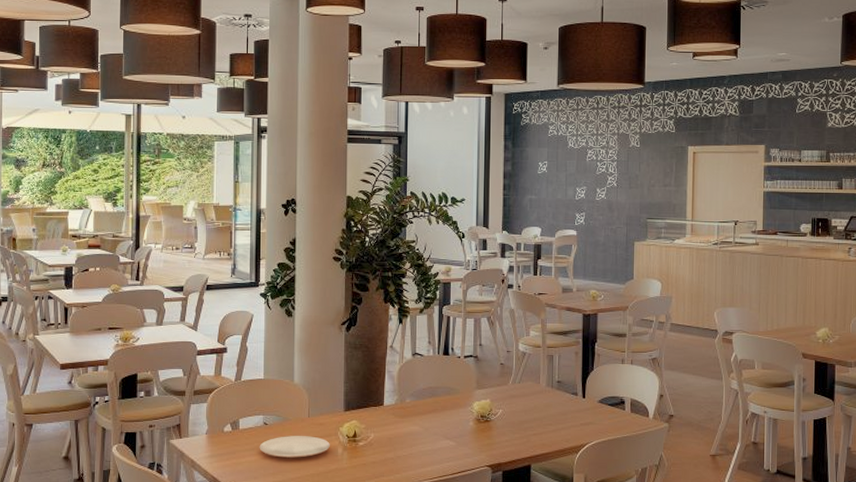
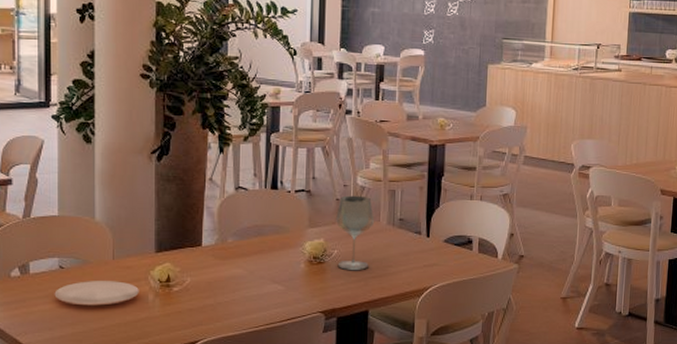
wine glass: none [499,360,535,429] -> present [335,195,375,271]

